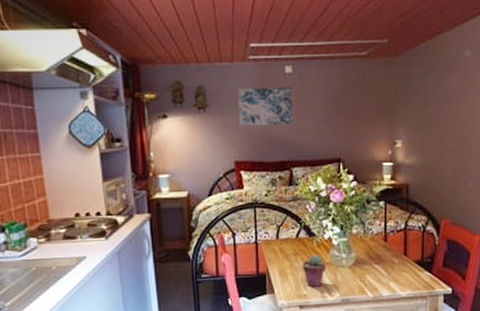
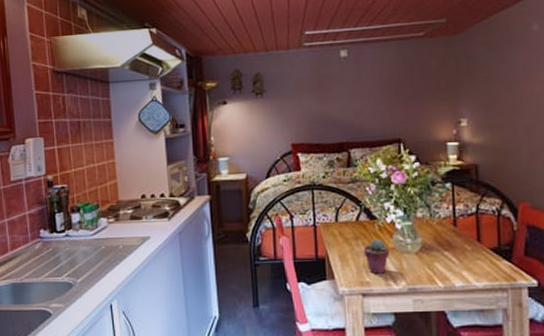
wall art: present [238,86,293,127] -> none [294,70,350,110]

